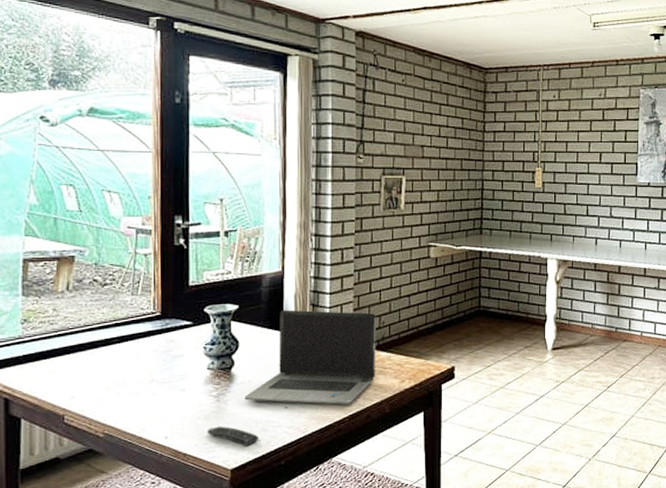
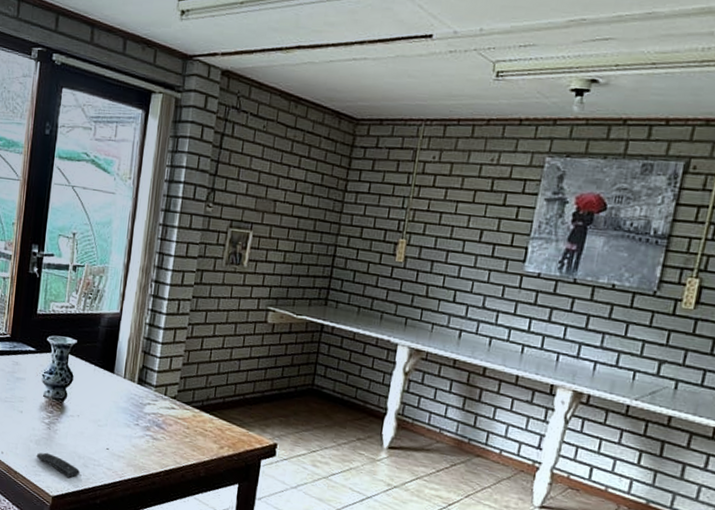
laptop computer: present [244,310,376,405] -> none [72,352,204,459]

